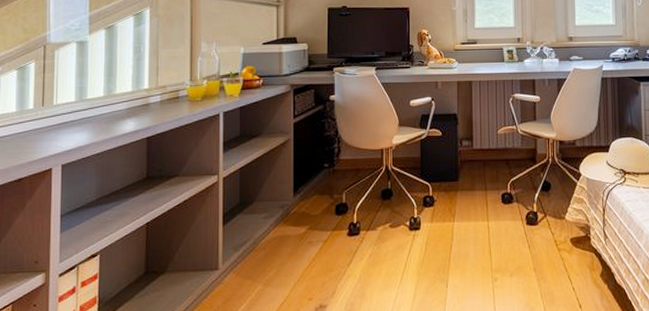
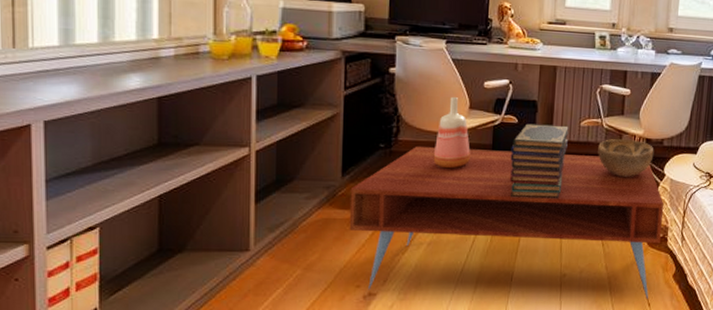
coffee table: none [301,161,585,303] -> present [349,146,664,300]
vase: none [370,117,402,183] -> present [433,97,471,169]
book stack: none [437,134,489,206] -> present [509,123,569,199]
decorative bowl: none [516,143,568,179] -> present [598,139,654,177]

